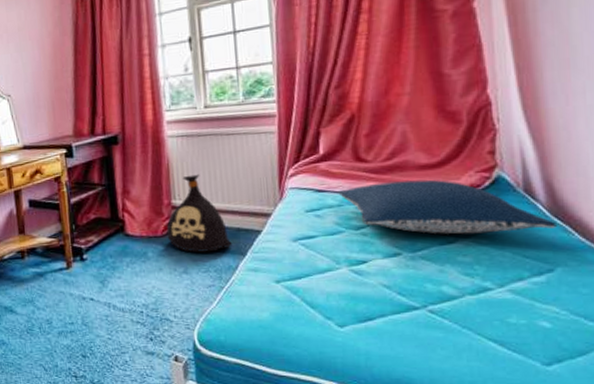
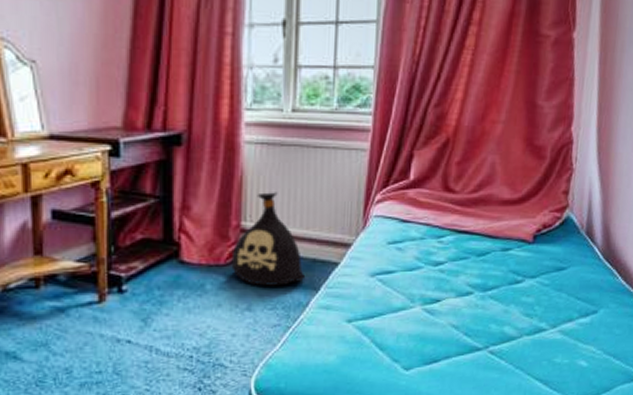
pillow: present [338,179,558,234] -> none [422,216,608,274]

